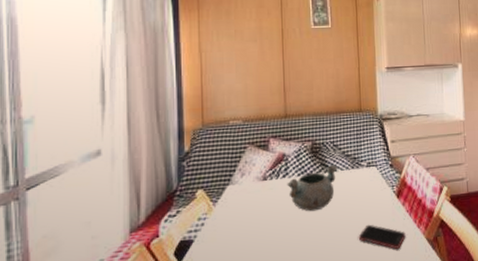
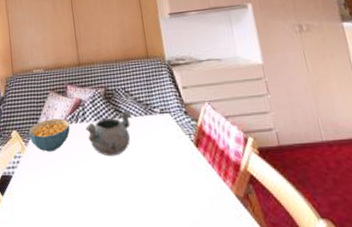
cereal bowl: none [218,174,269,211] -> present [28,118,70,152]
cell phone: present [358,224,406,249] -> none [159,173,211,203]

